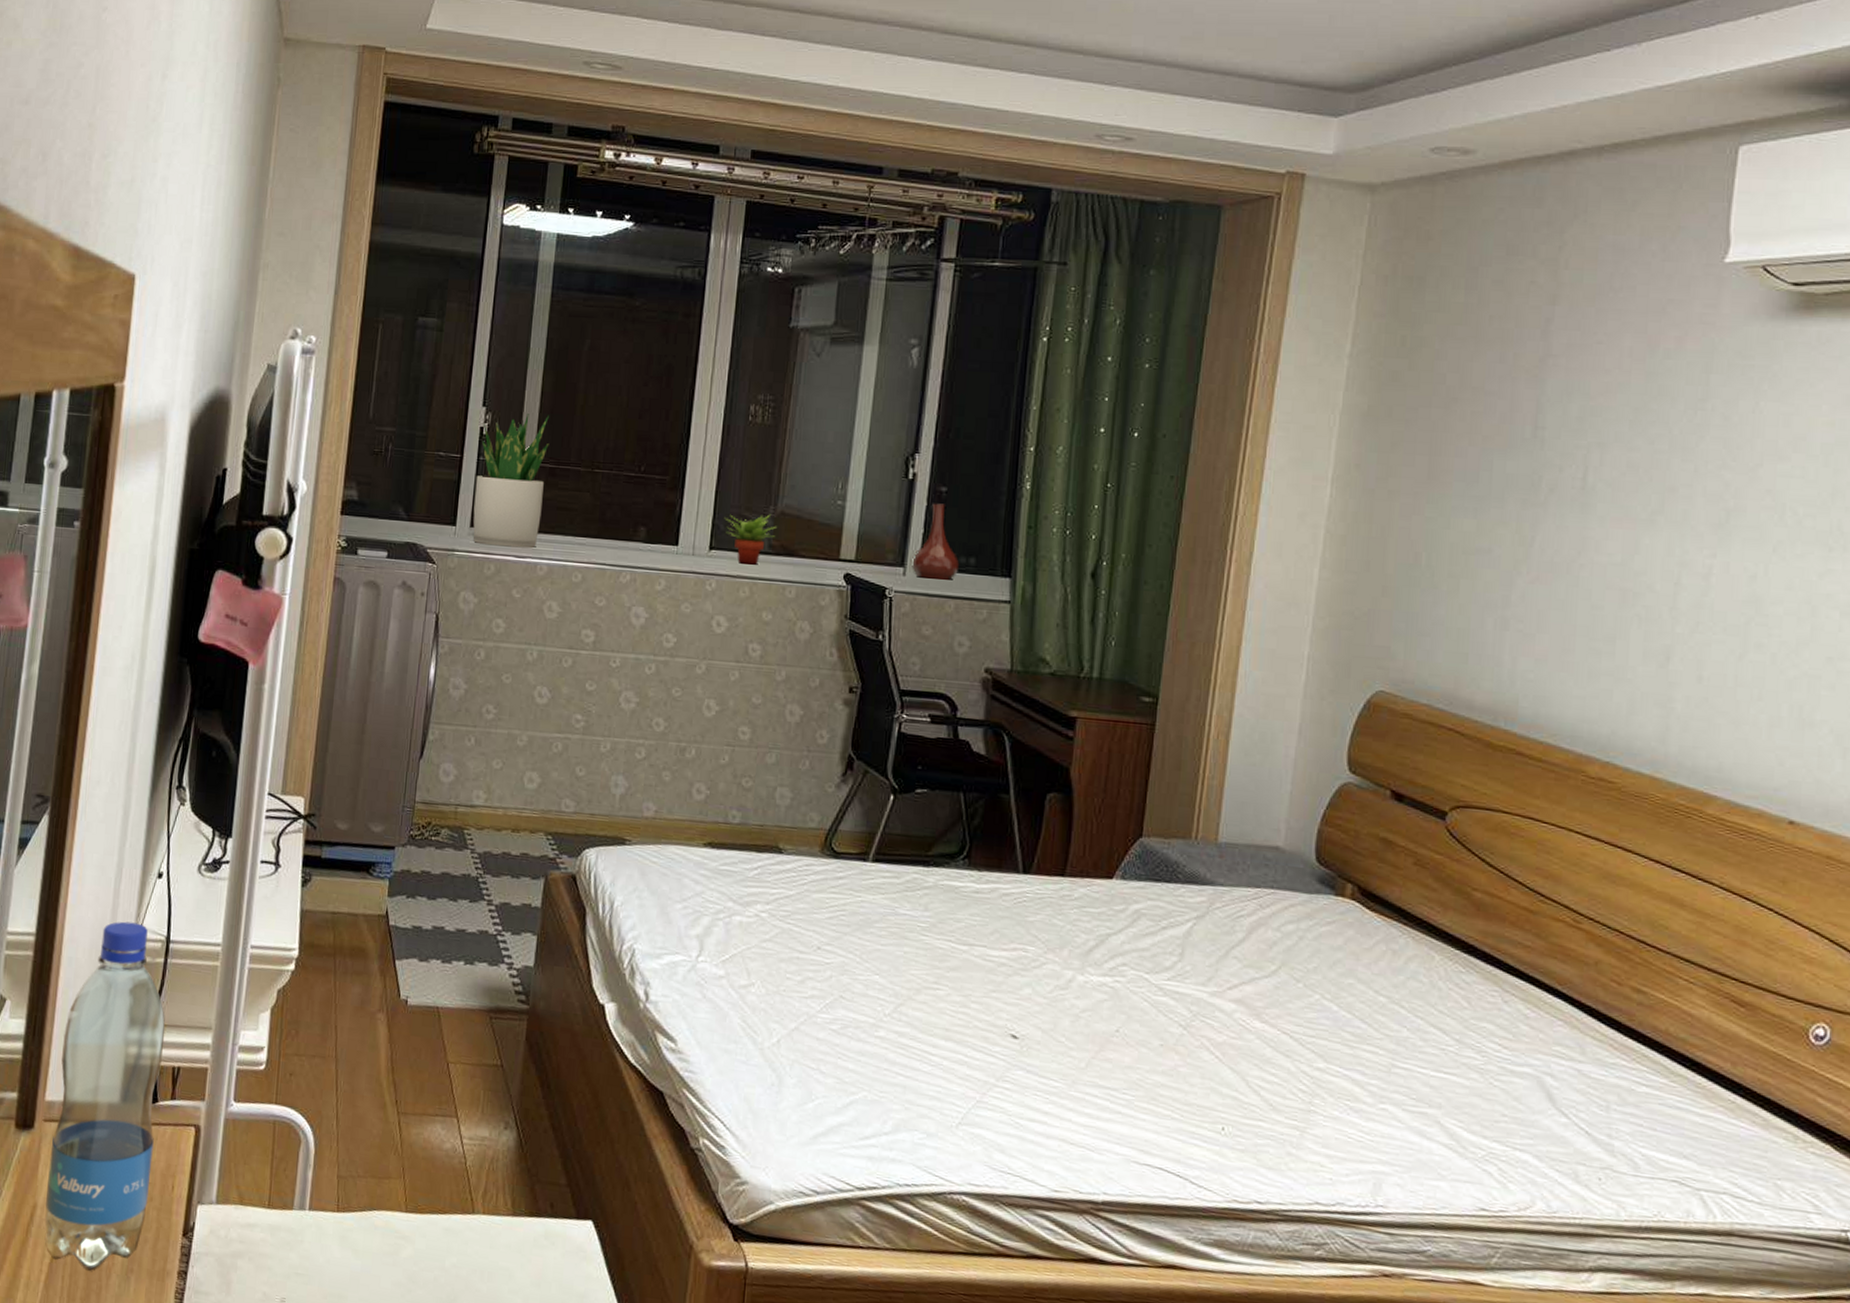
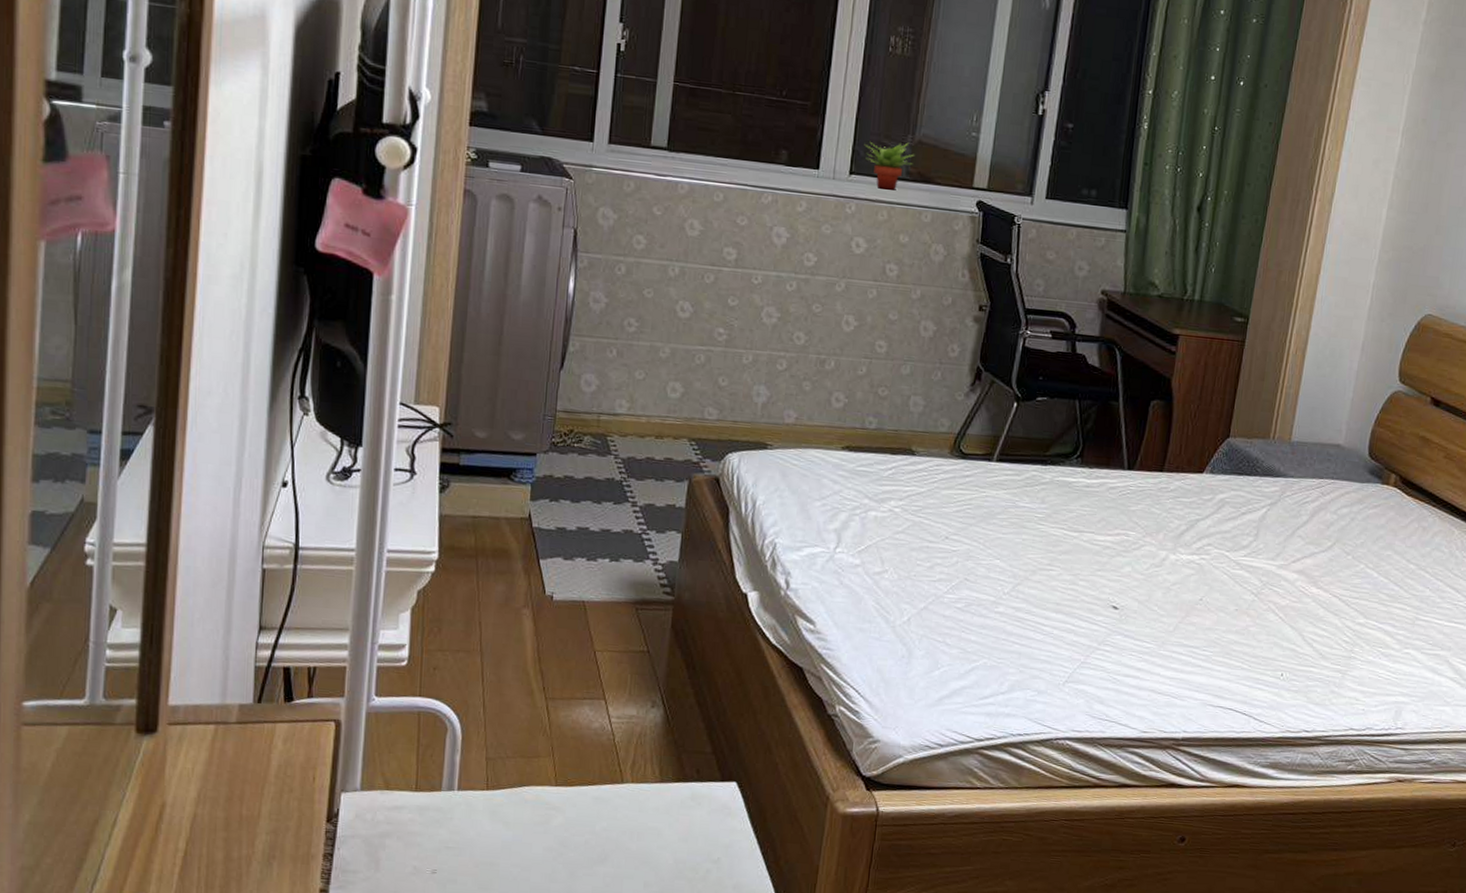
bottle: present [44,921,166,1271] -> none [174,530,298,860]
planter: present [473,414,549,549] -> none [611,32,690,167]
vase: present [912,503,960,580] -> none [1039,138,1083,210]

